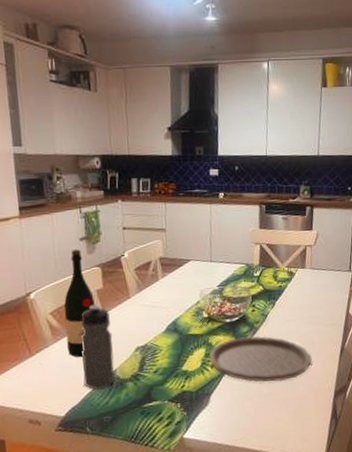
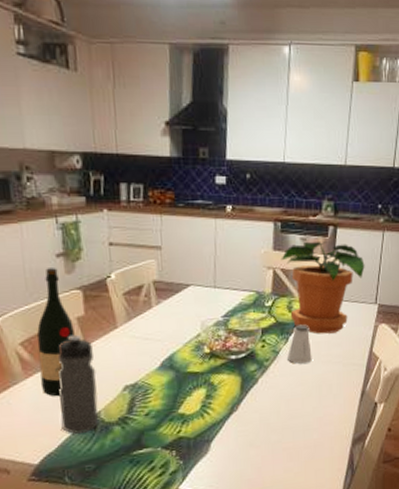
plate: present [208,335,312,382] -> none [210,375,328,428]
potted plant: none [266,220,339,299] -> present [281,242,365,334]
saltshaker: none [274,291,296,325] -> present [286,324,312,364]

